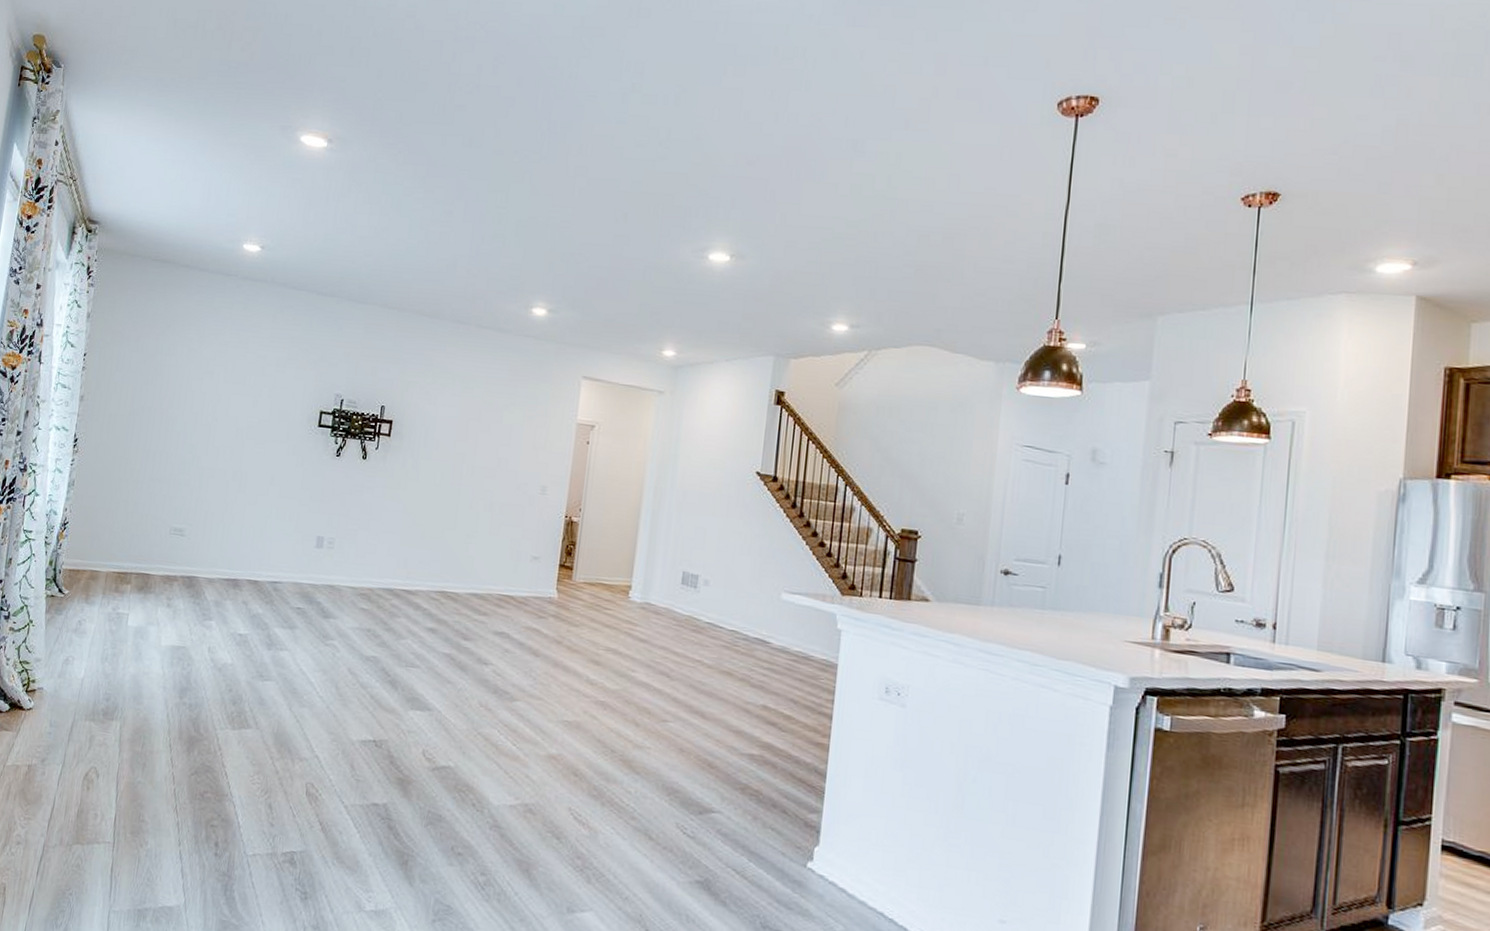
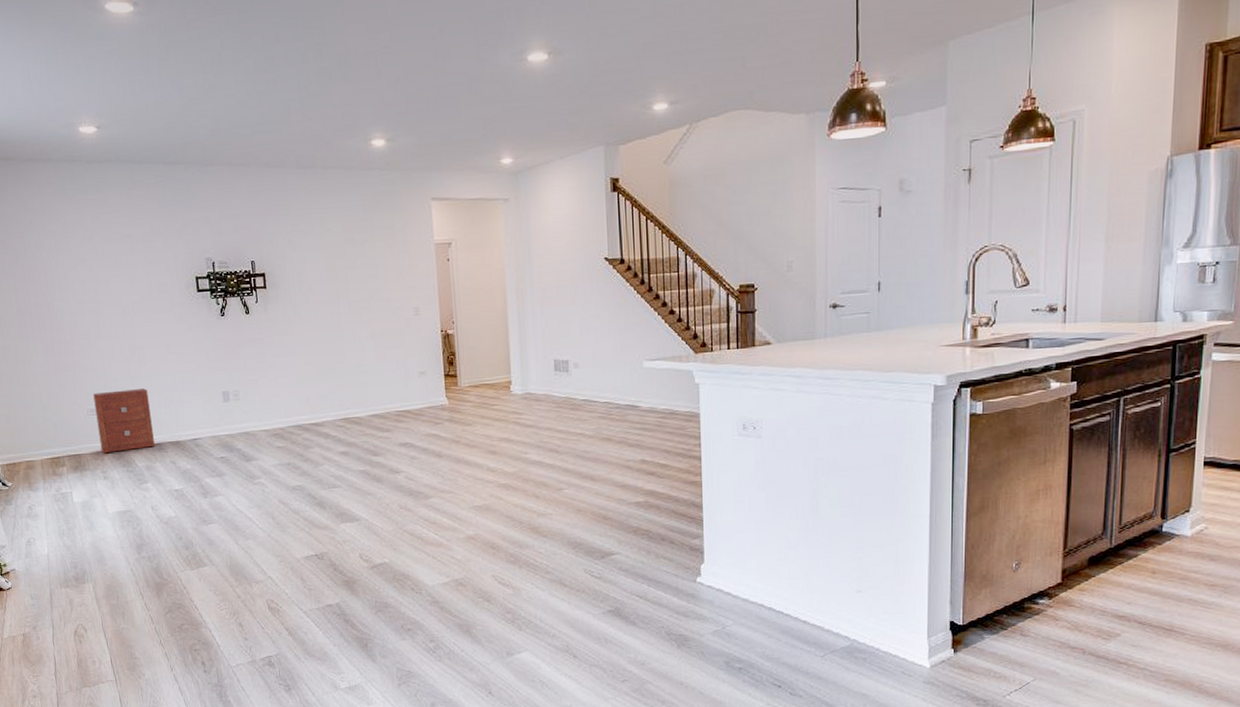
nightstand: none [172,511,239,582] -> present [93,389,155,454]

